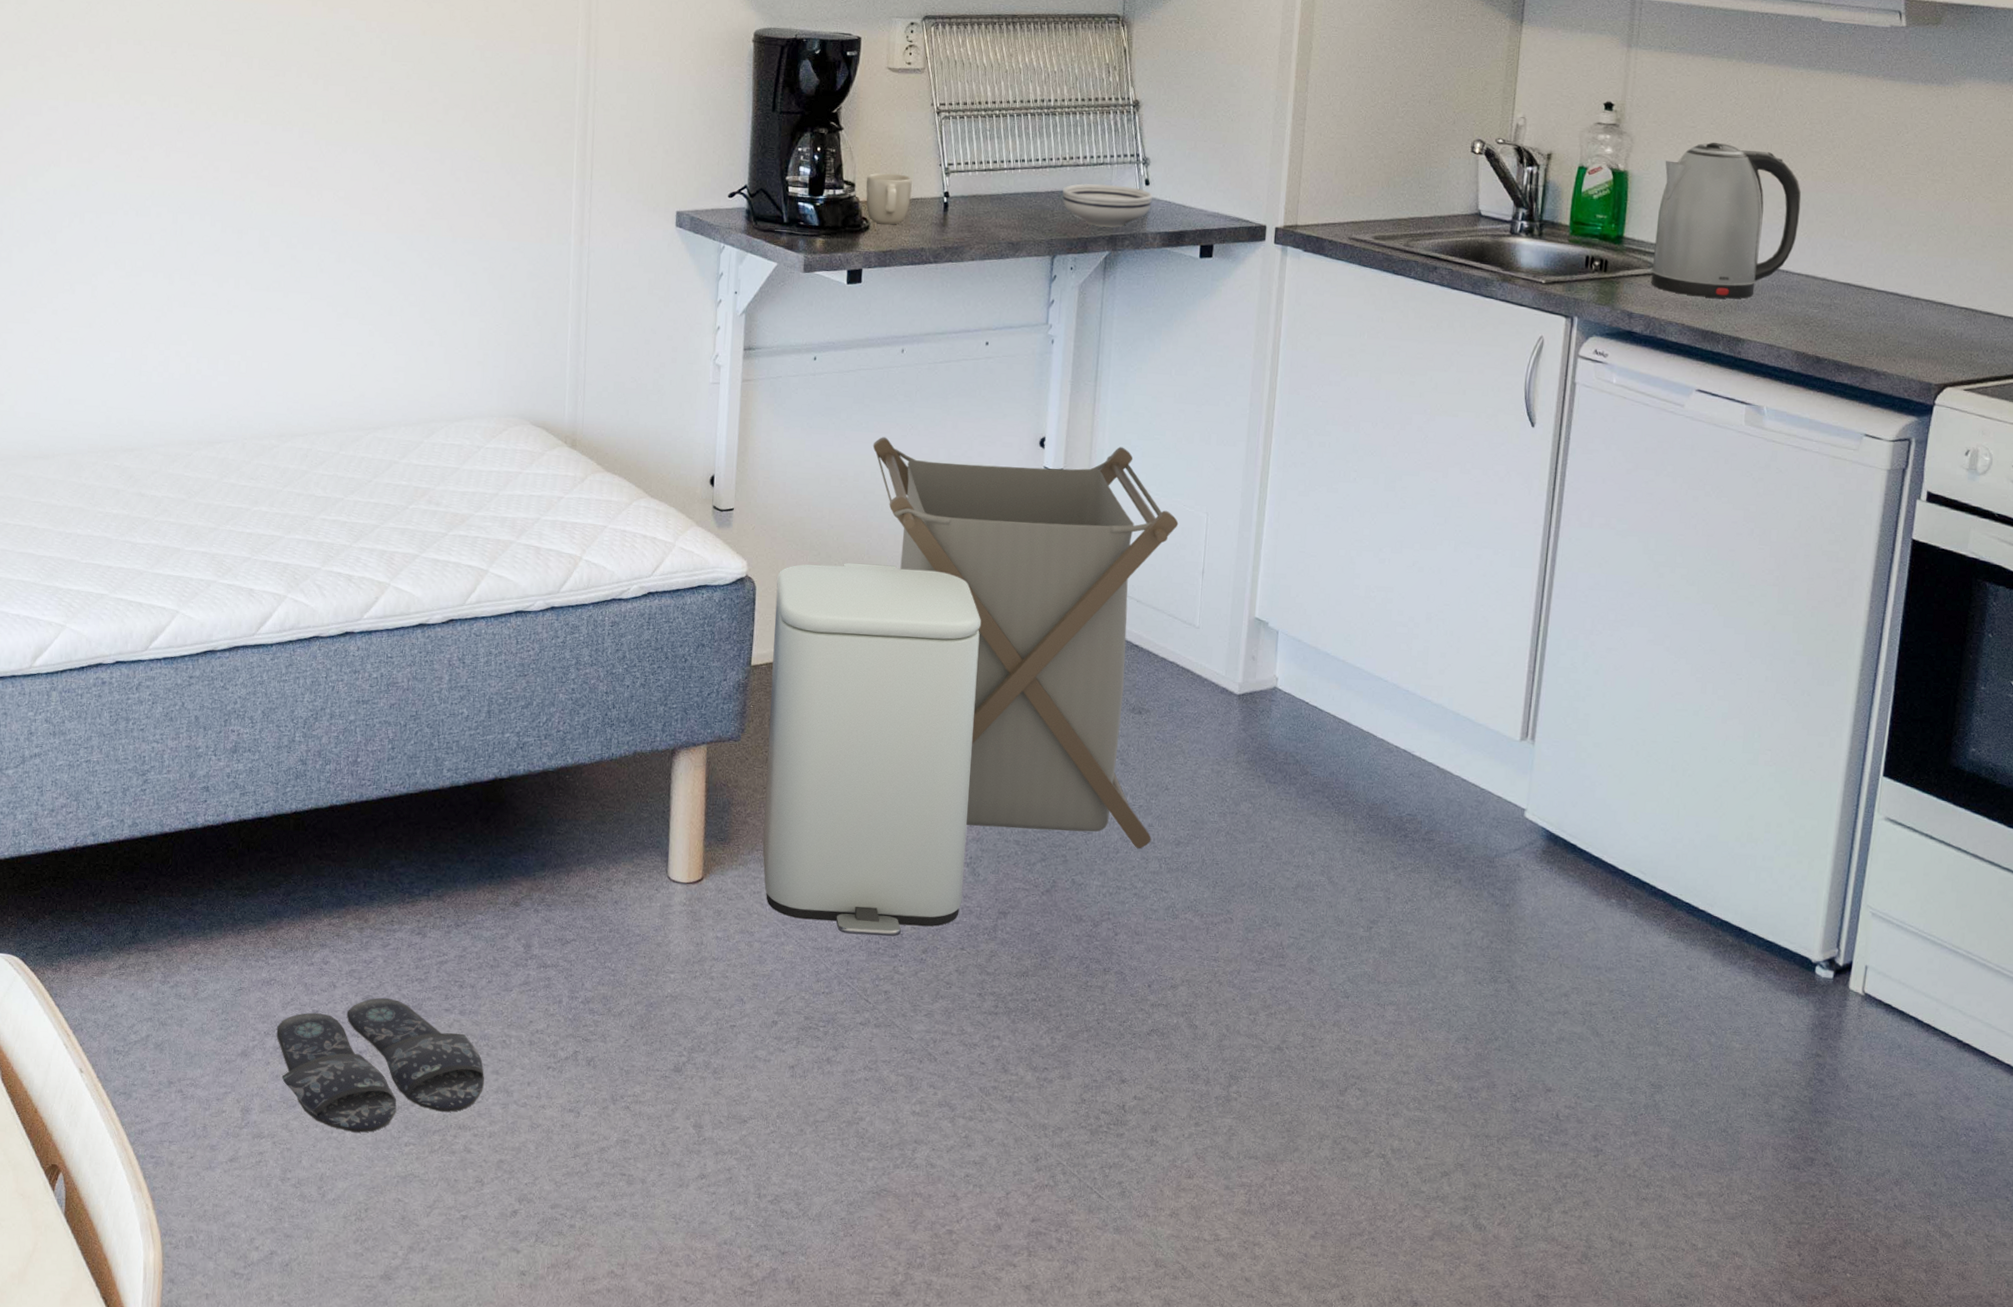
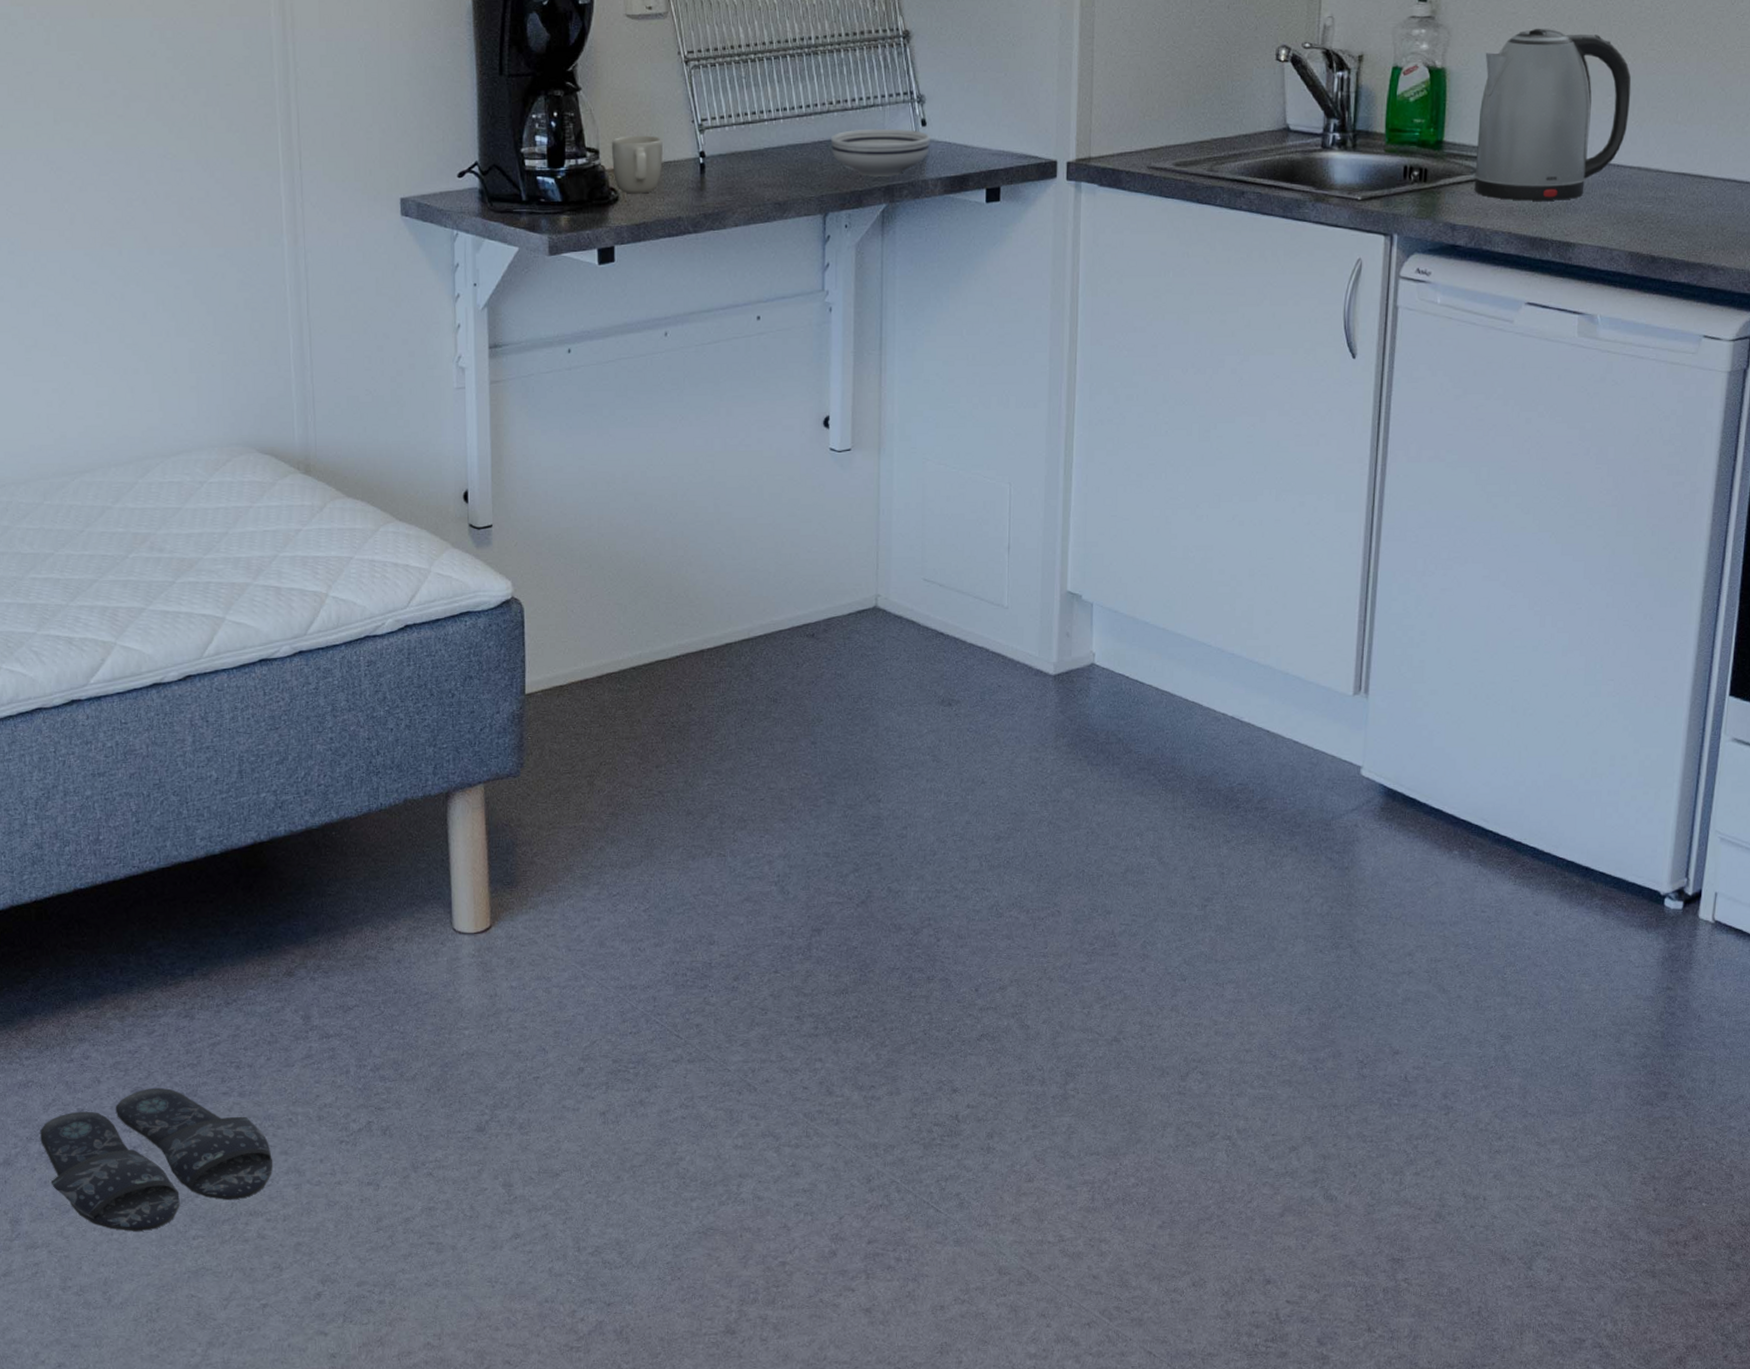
pedal bin: present [762,562,982,937] -> none [545,571,773,969]
laundry basket: present [872,437,1179,848] -> none [640,419,980,848]

